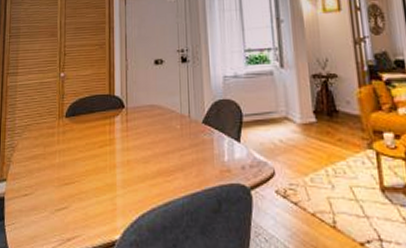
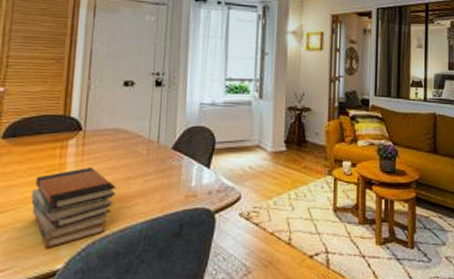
book stack: none [90,142,158,219] -> present [31,168,117,249]

